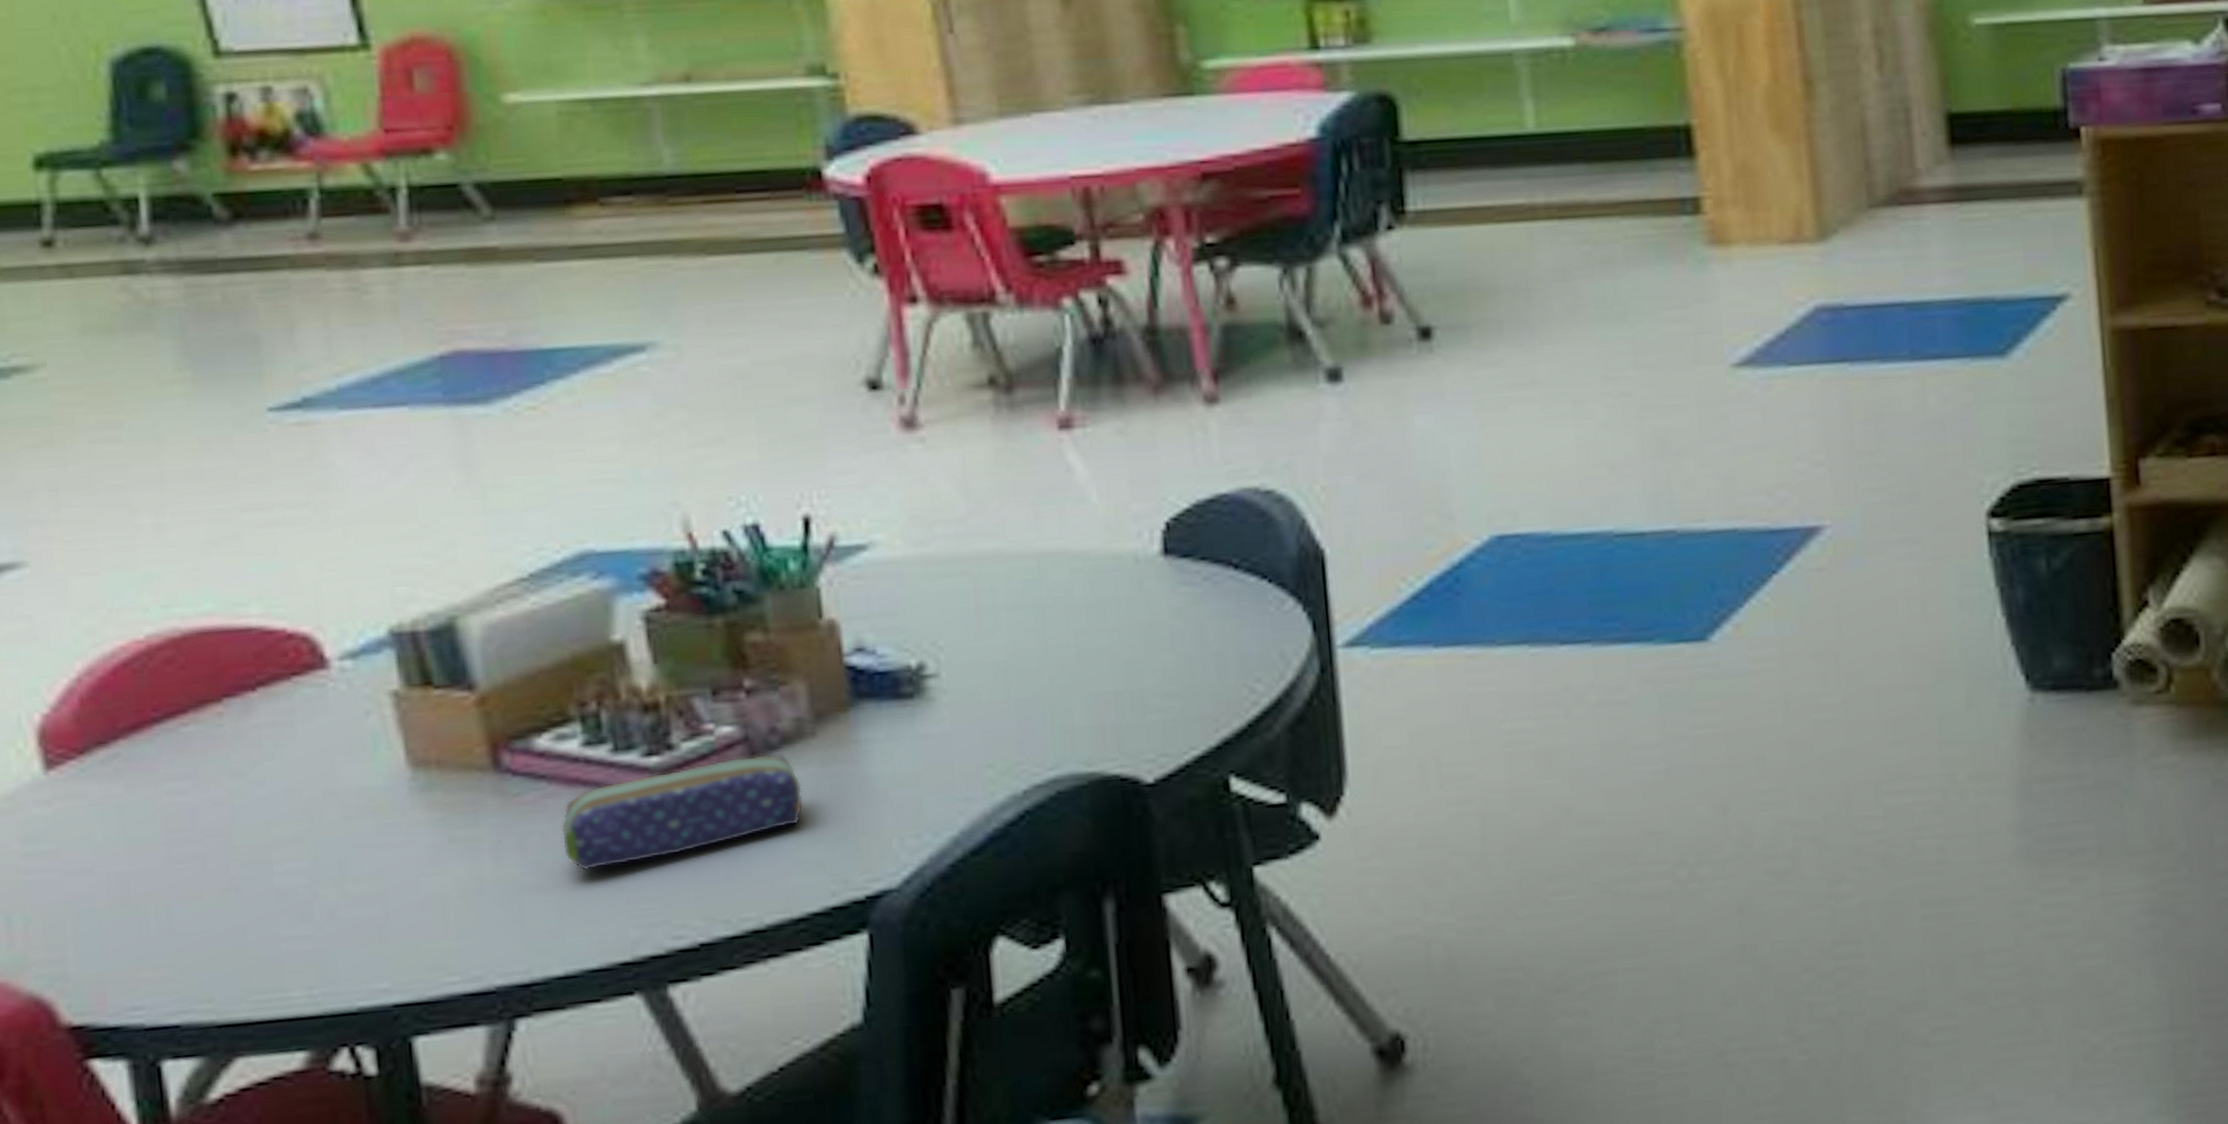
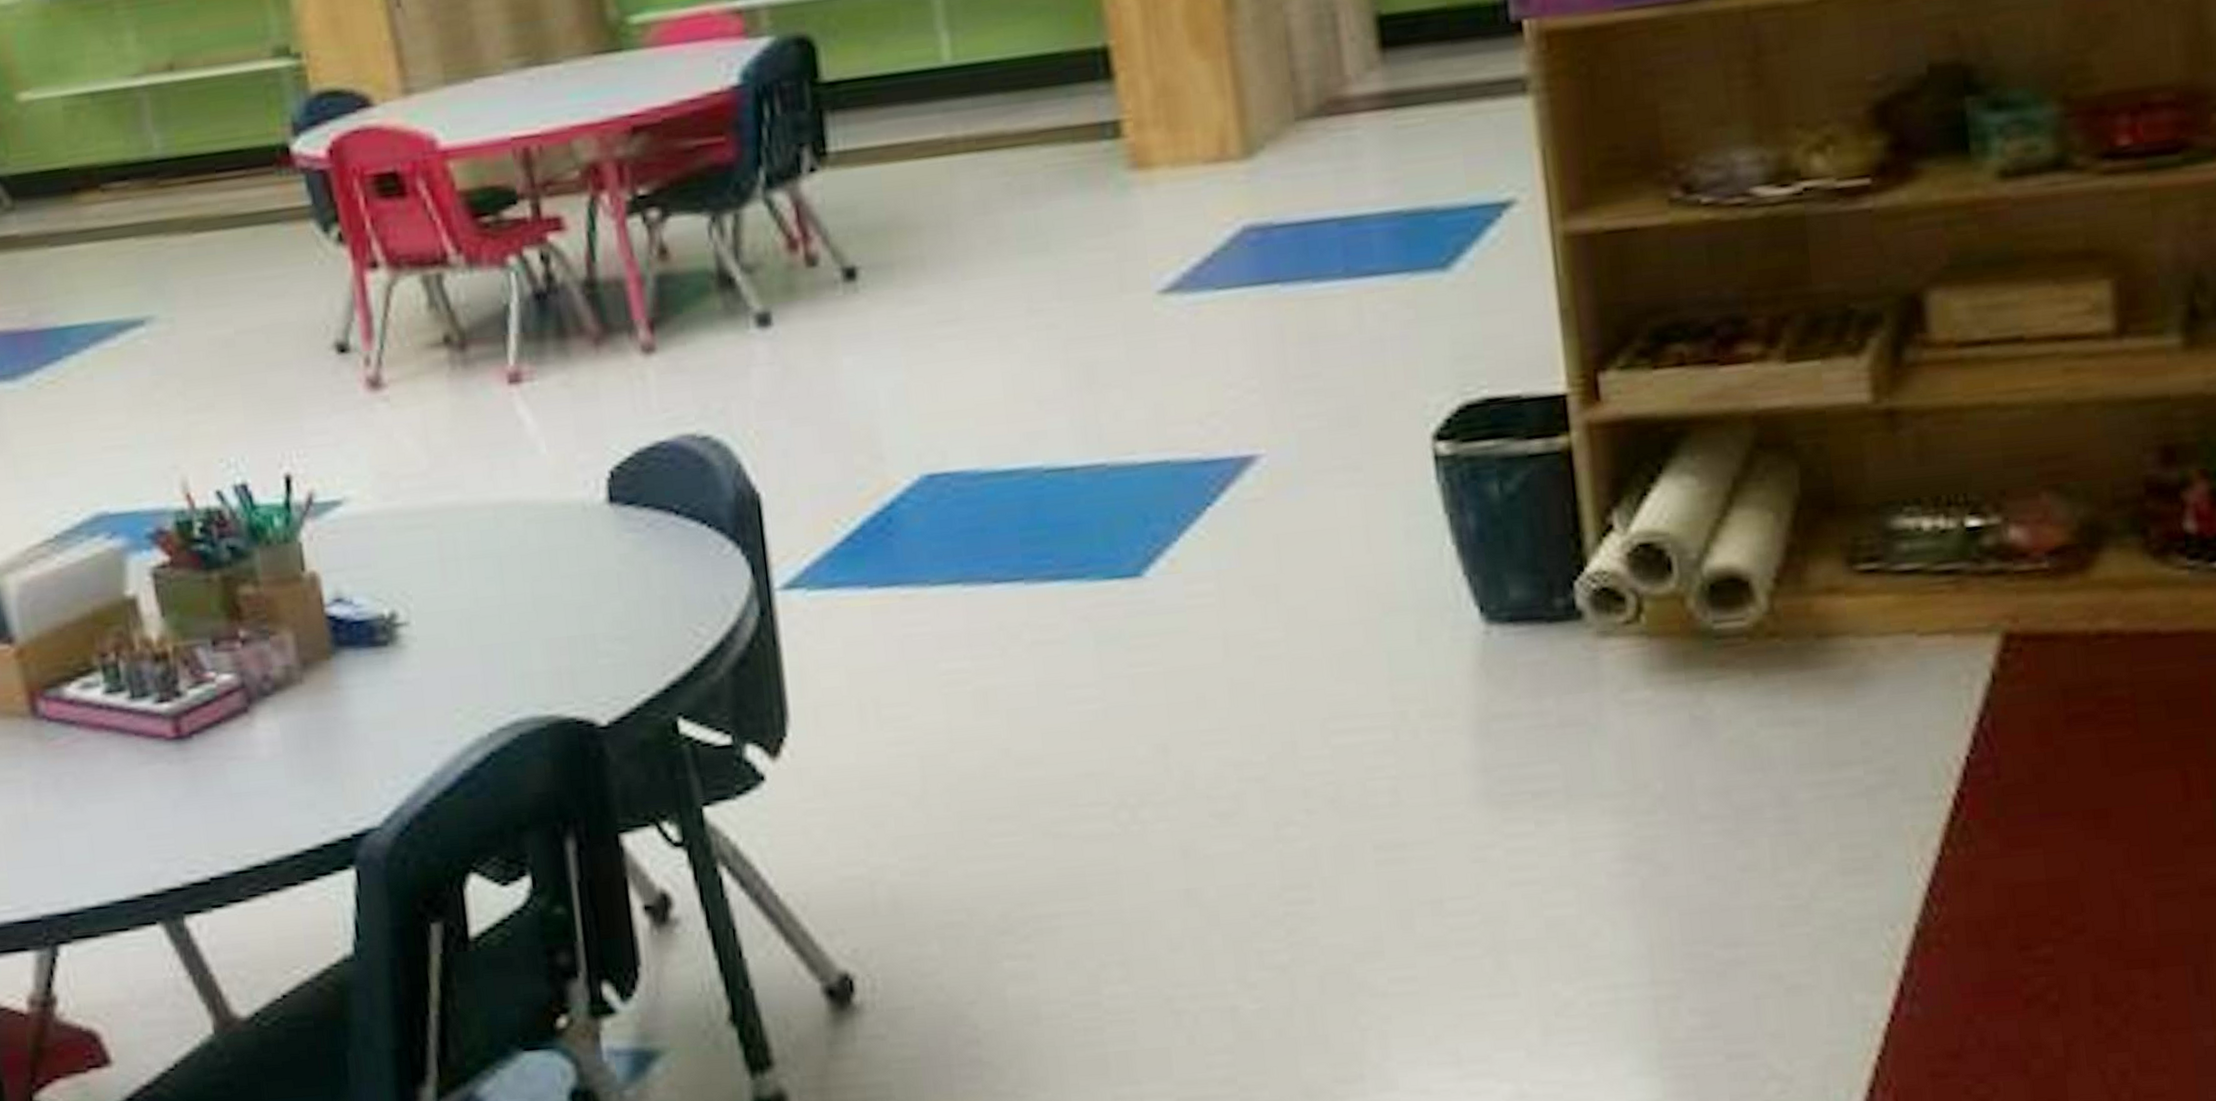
pencil case: present [560,754,804,871] -> none [89,700,295,810]

